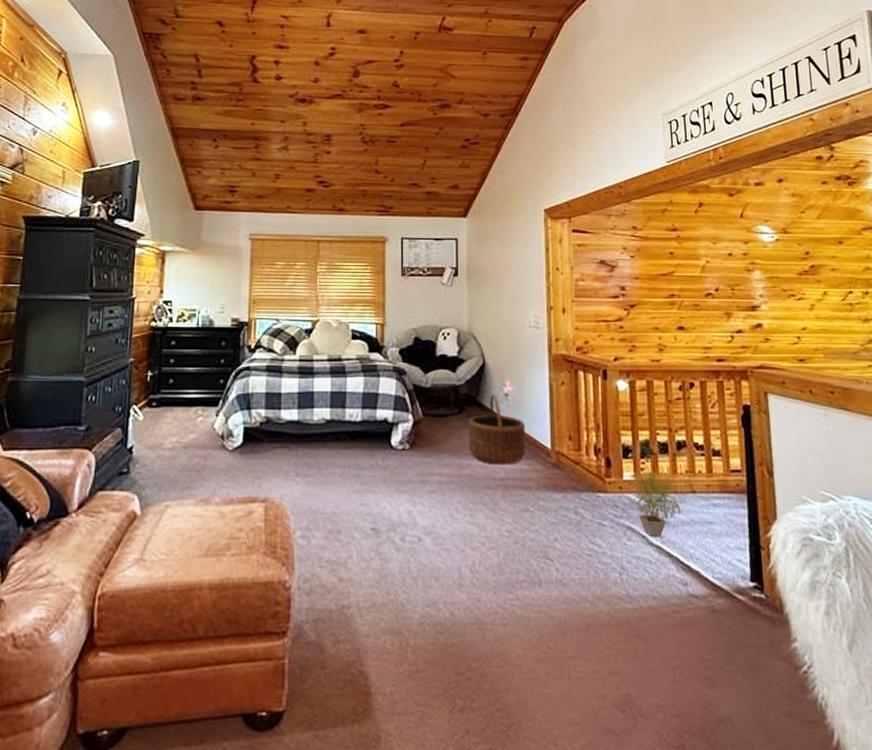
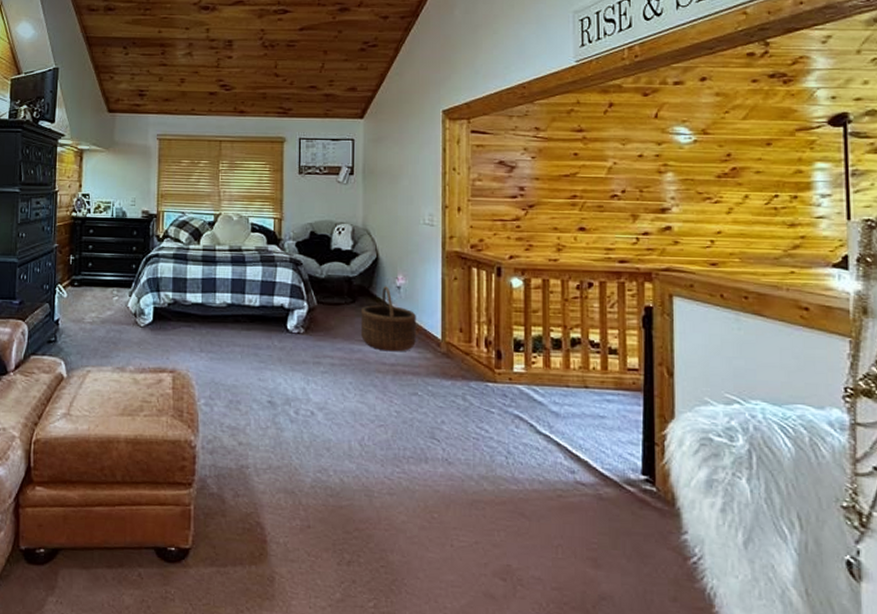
potted plant: present [627,465,689,536] -> none [517,359,582,426]

